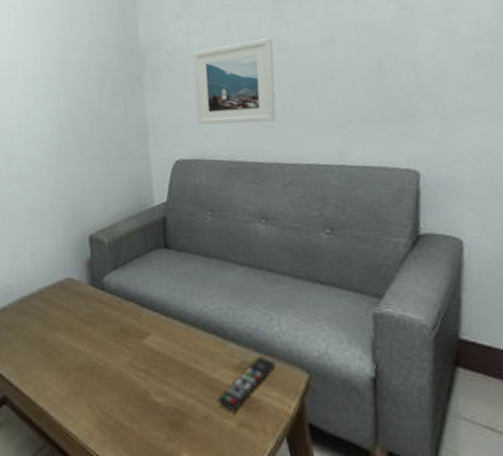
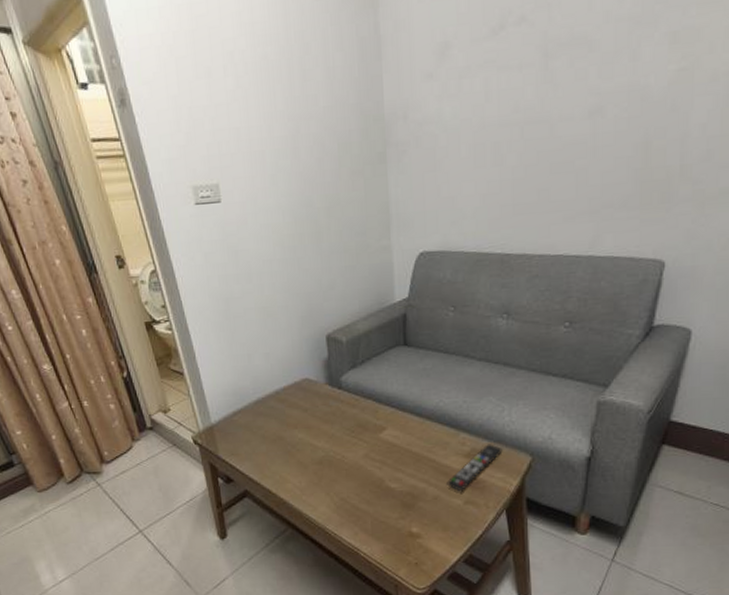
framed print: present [193,38,276,125] -> none [444,105,536,212]

